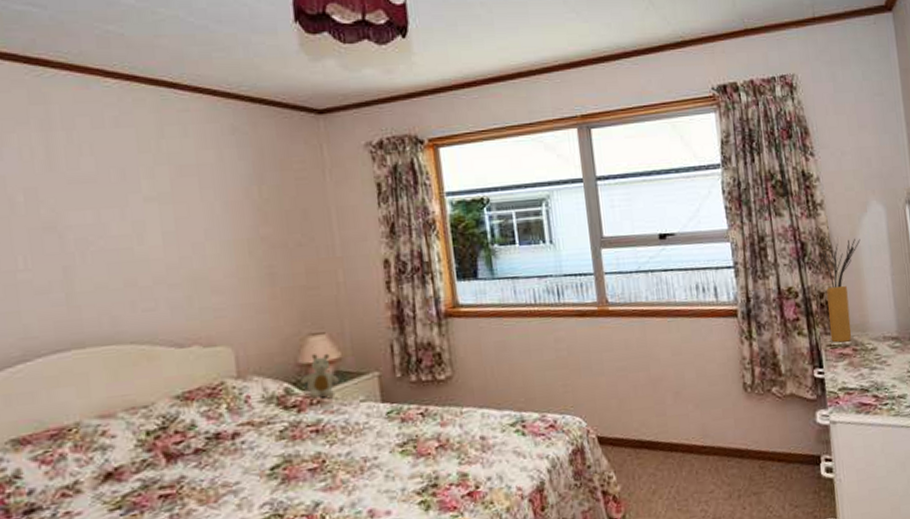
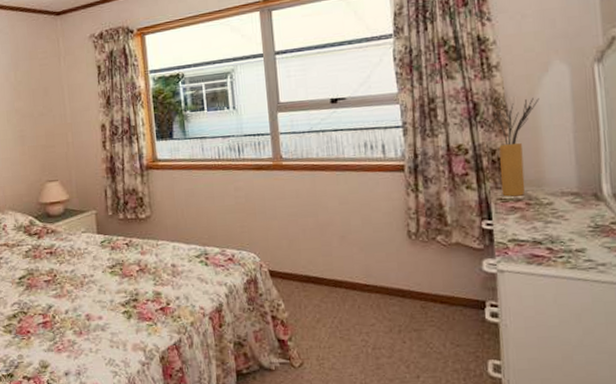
stuffed bear: present [300,353,339,399] -> none [40,195,67,230]

